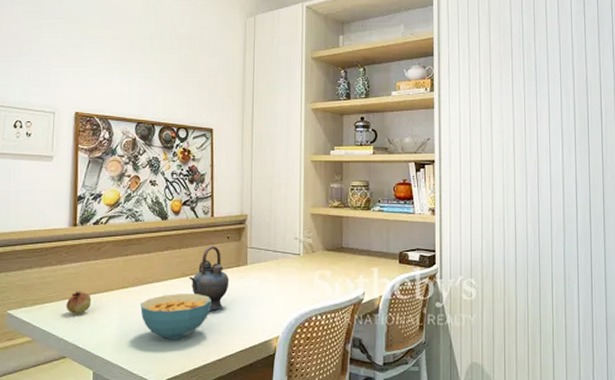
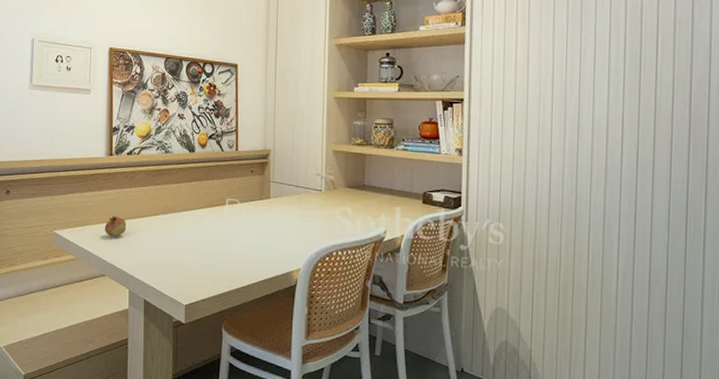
cereal bowl: present [140,294,211,340] -> none [170,223,236,266]
teapot: present [189,246,229,311] -> none [215,179,253,241]

